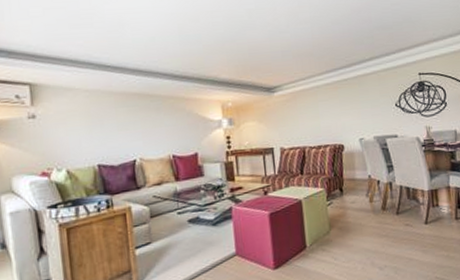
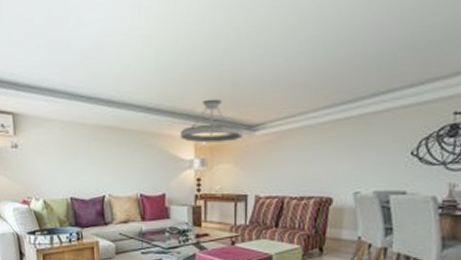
chandelier: none [208,66,264,105] -> present [181,98,243,143]

